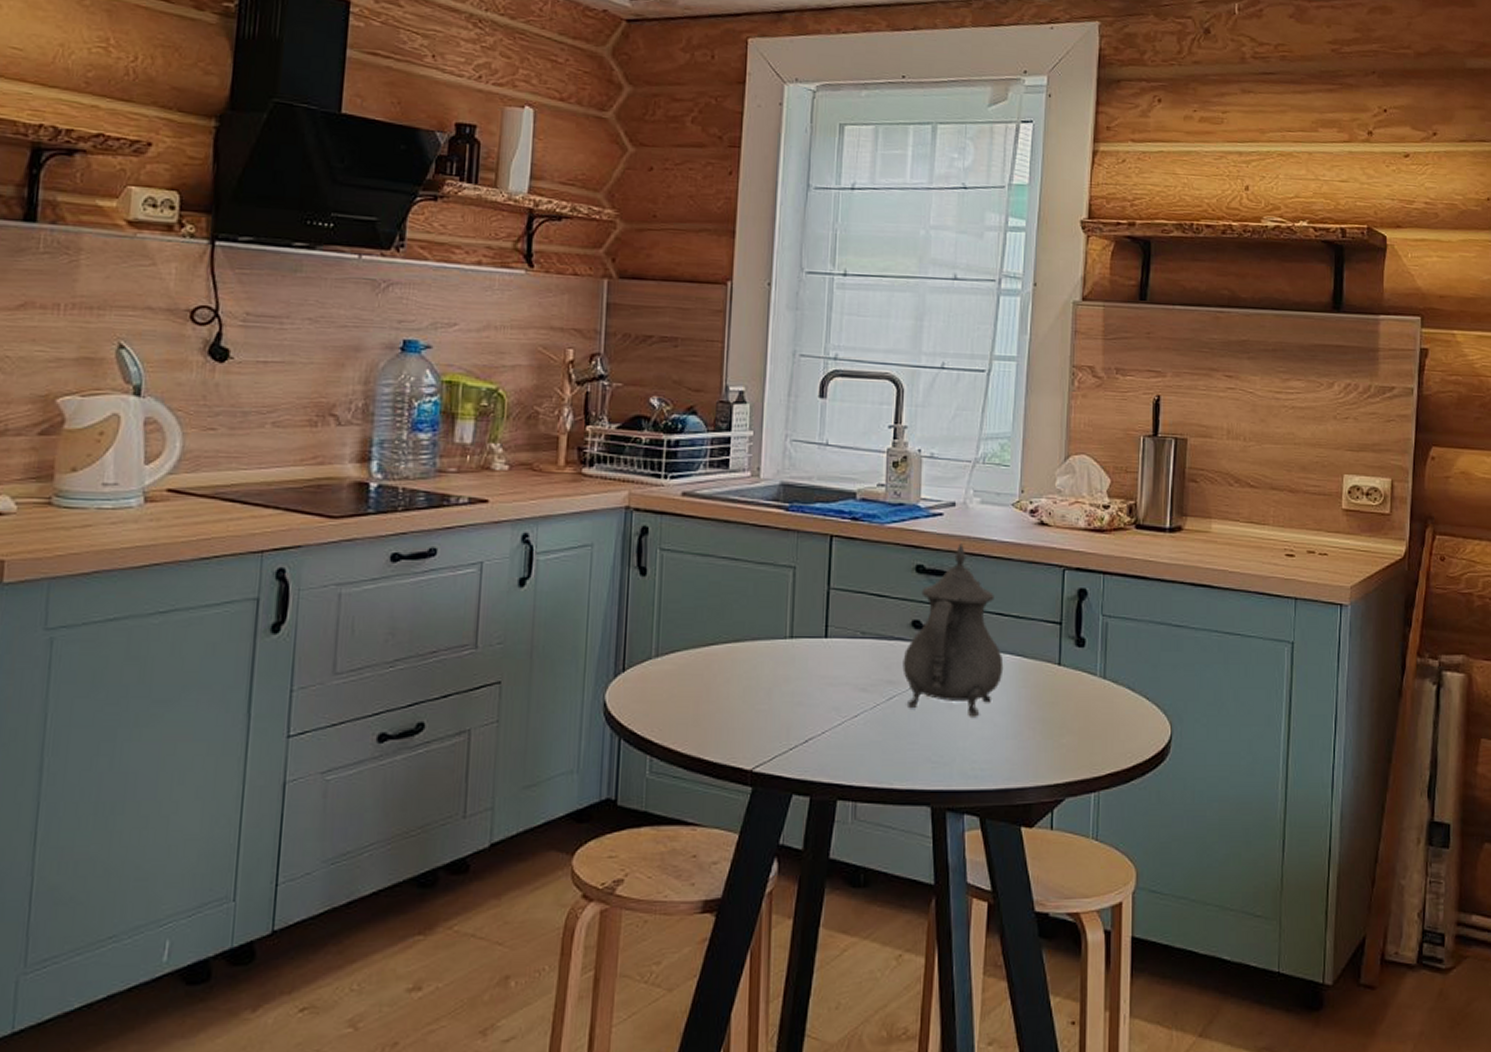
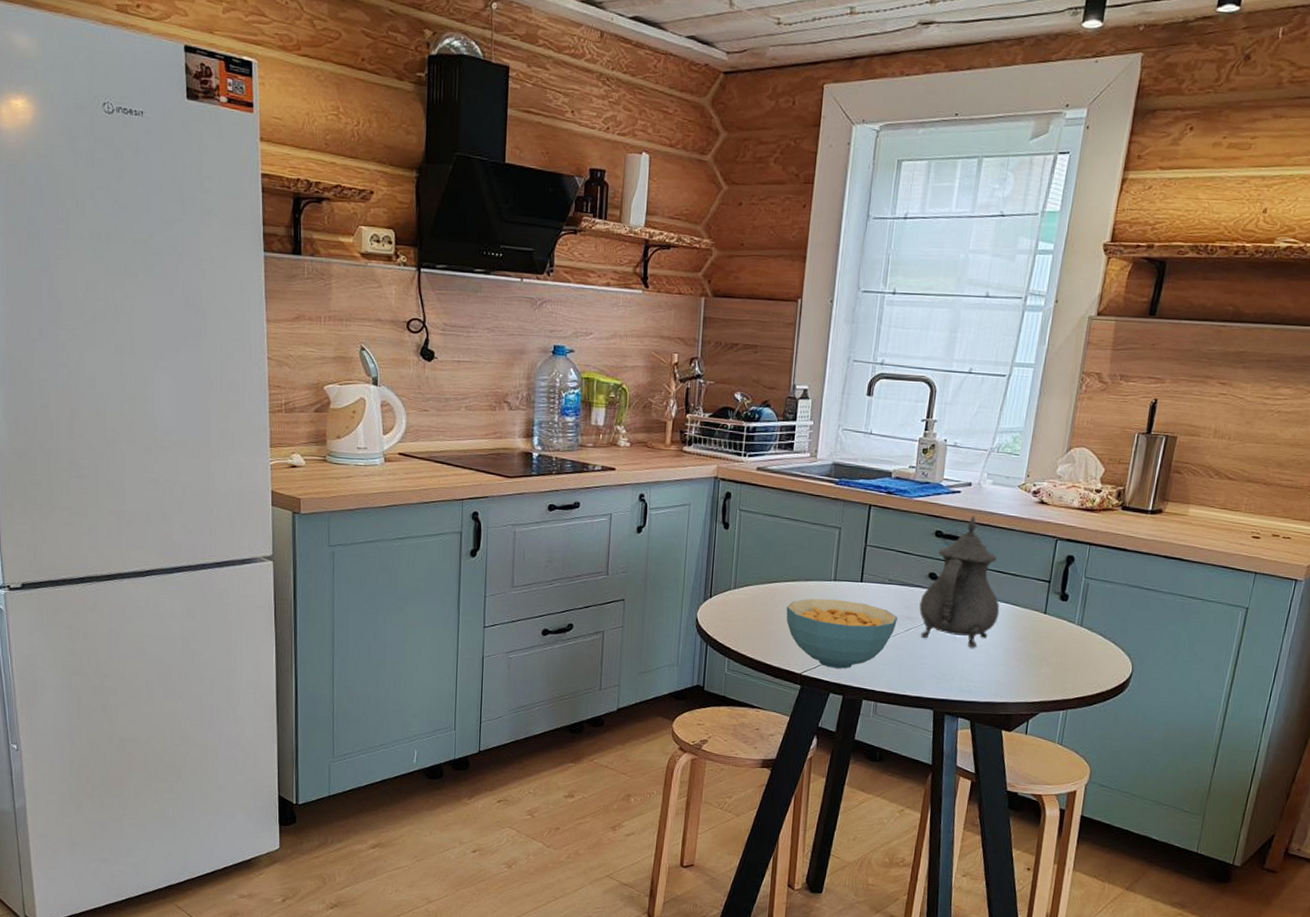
cereal bowl: none [728,663,876,759] -> present [786,598,898,669]

